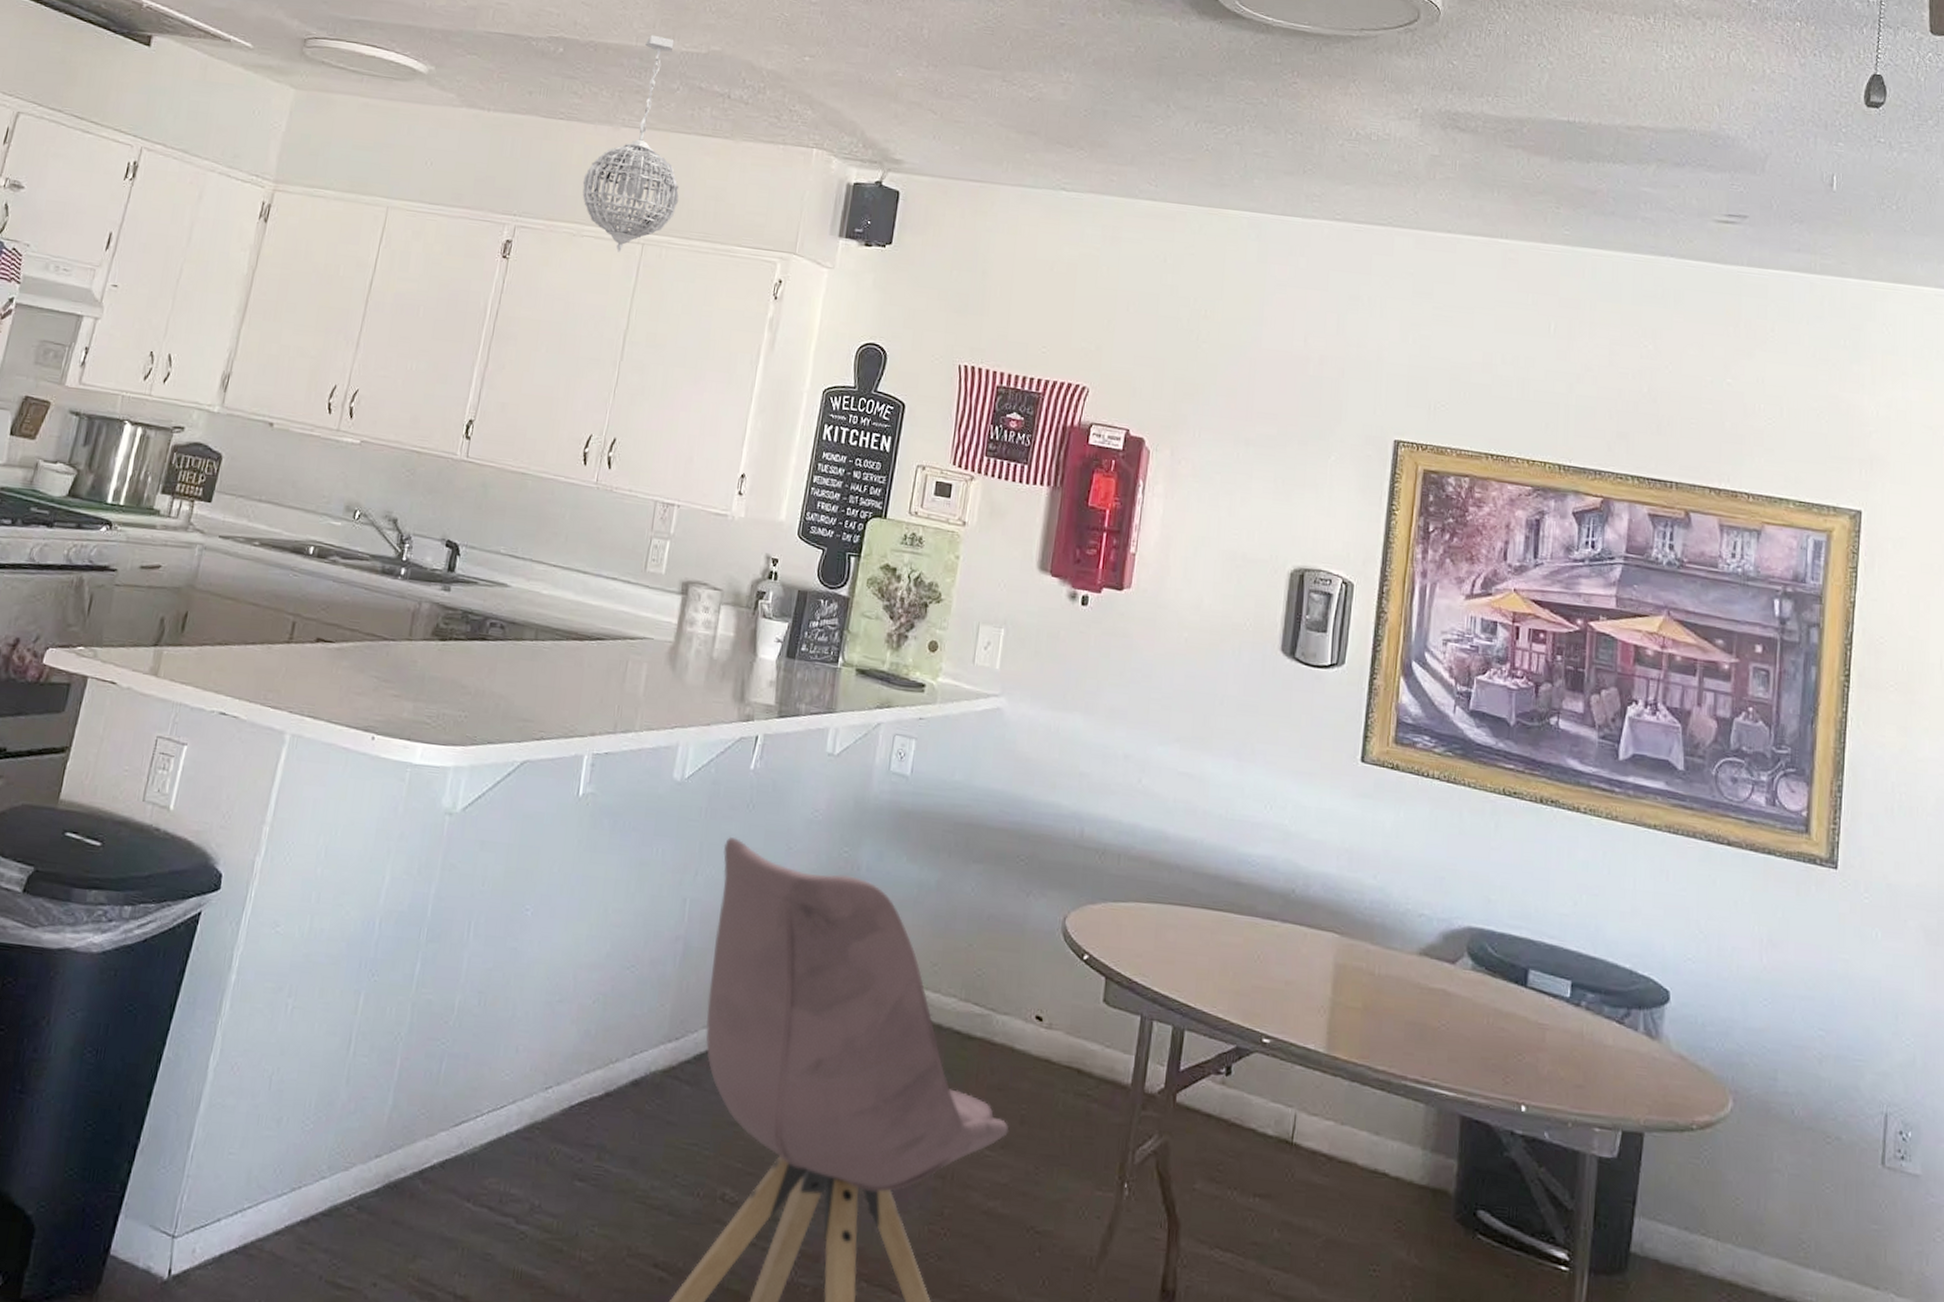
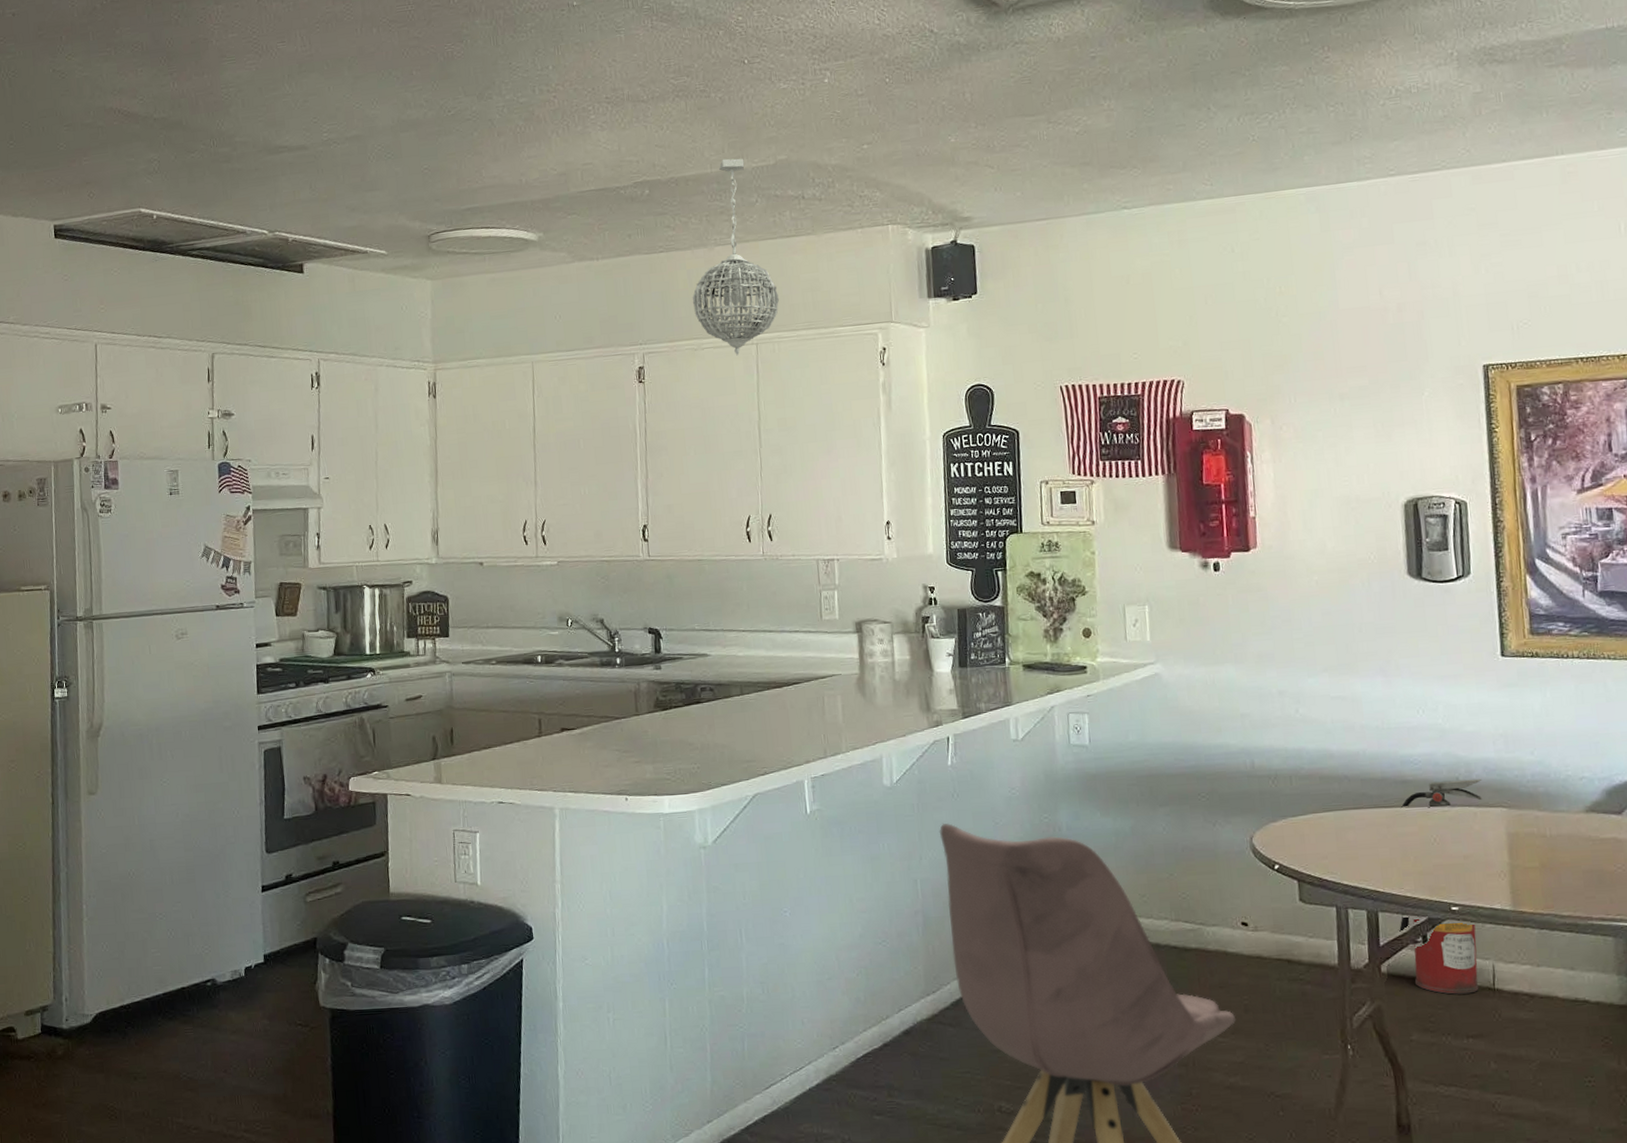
fire extinguisher: none [1203,889,1318,1144] -> present [1399,778,1482,995]

